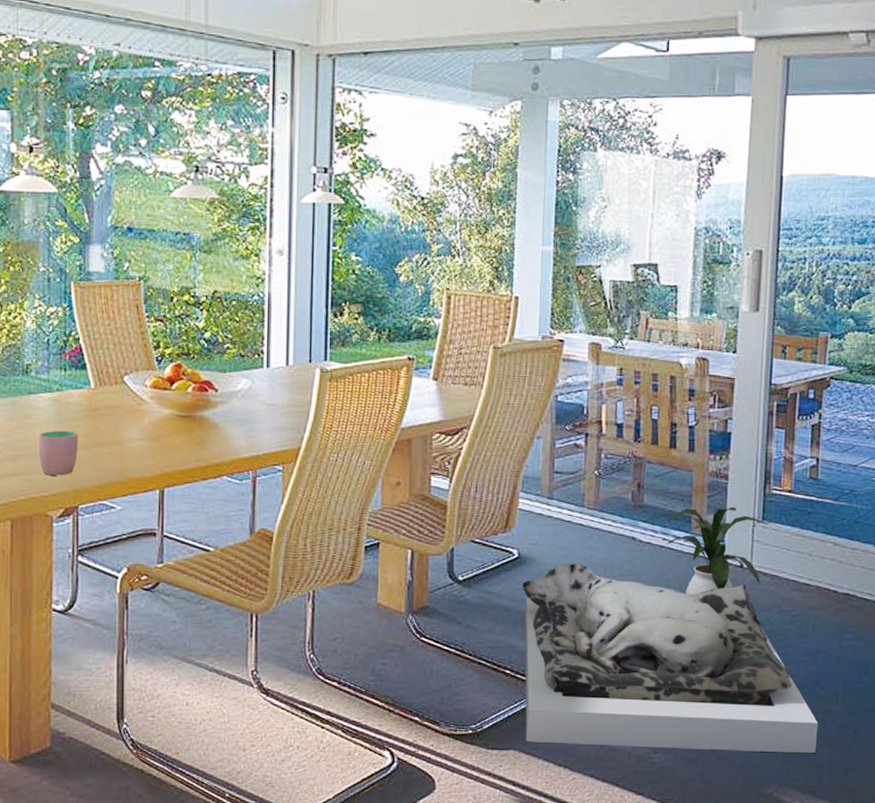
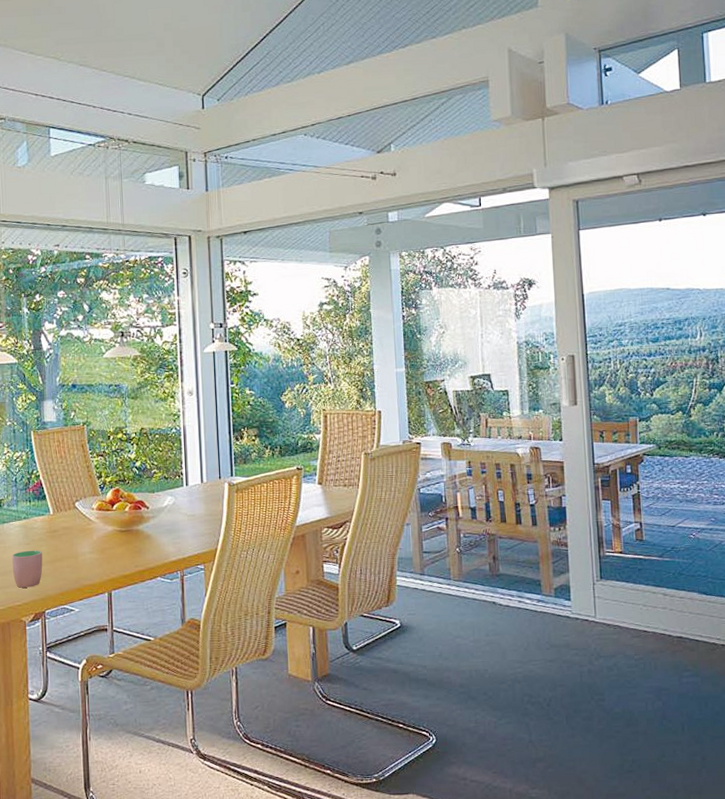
dog bed: present [522,563,819,754] -> none [406,628,671,786]
house plant: present [666,506,768,596] -> none [520,569,605,649]

